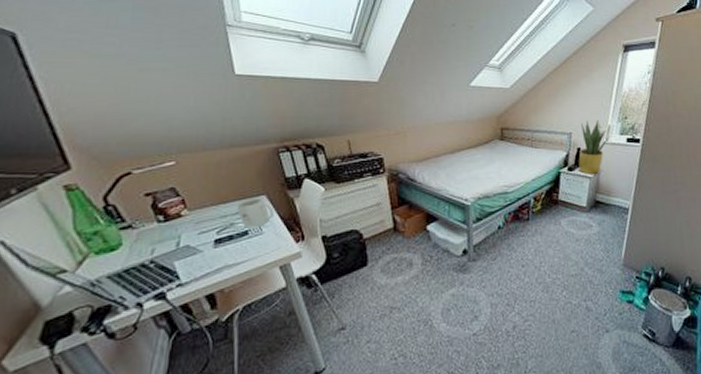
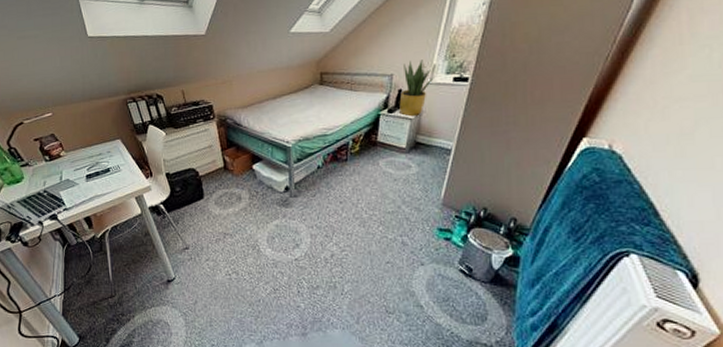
mug: present [237,199,274,228] -> none [99,142,128,167]

